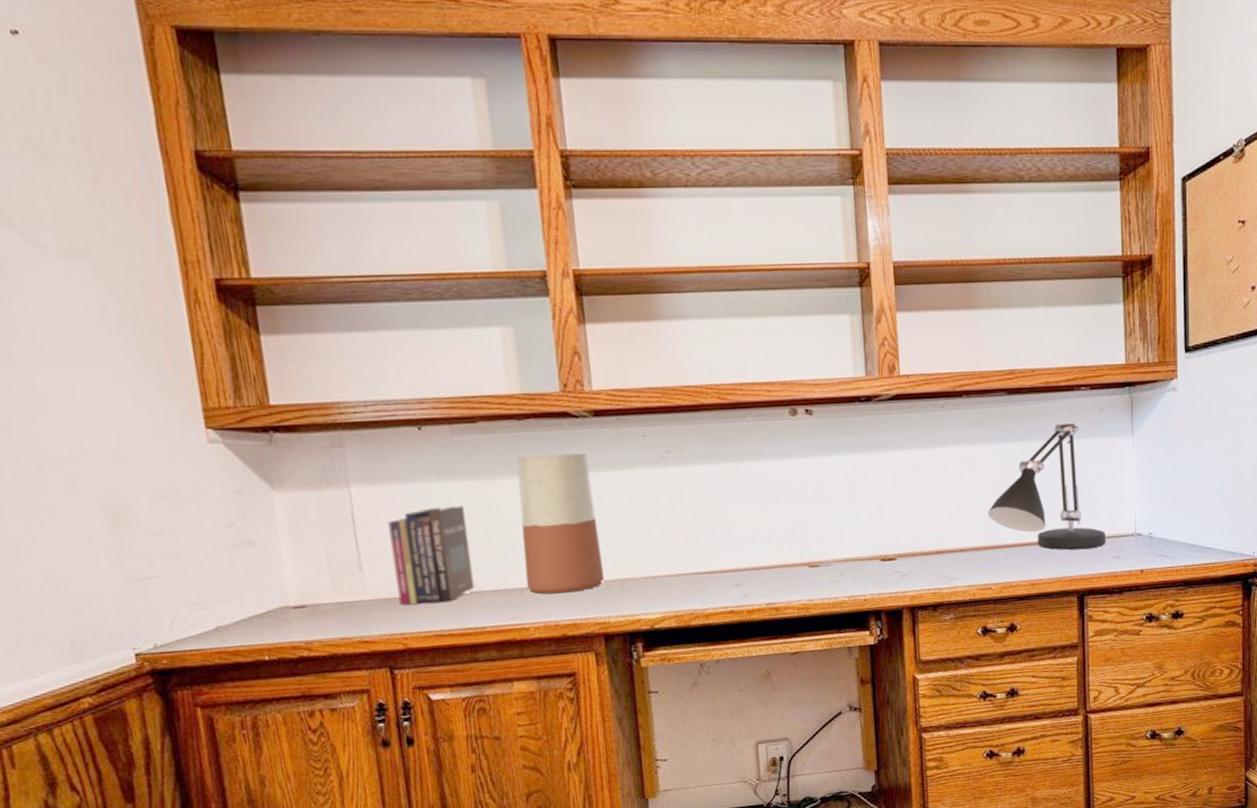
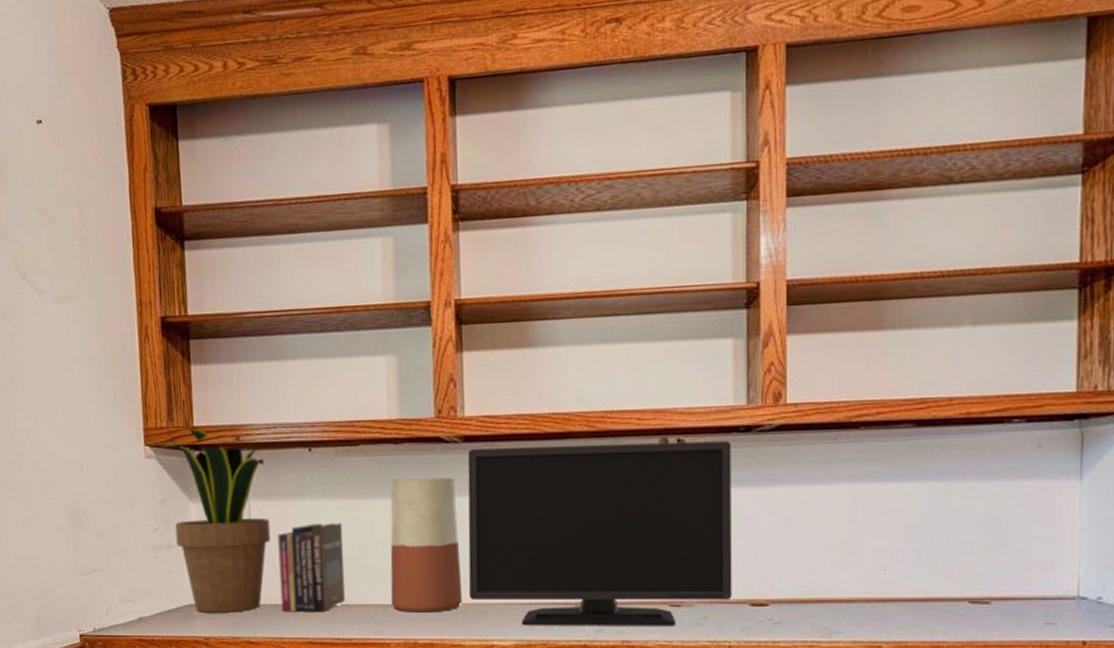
potted plant: none [226,406,380,615] -> present [159,427,271,613]
monitor: none [598,410,864,598] -> present [467,441,733,626]
desk lamp: present [987,423,1107,550] -> none [882,461,1037,610]

